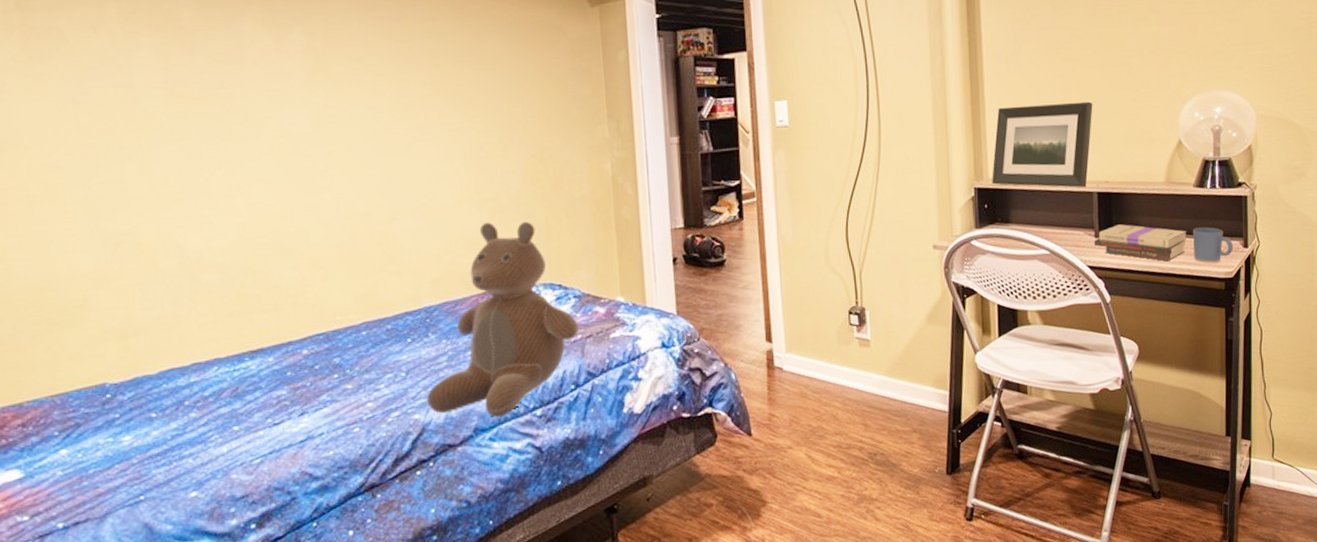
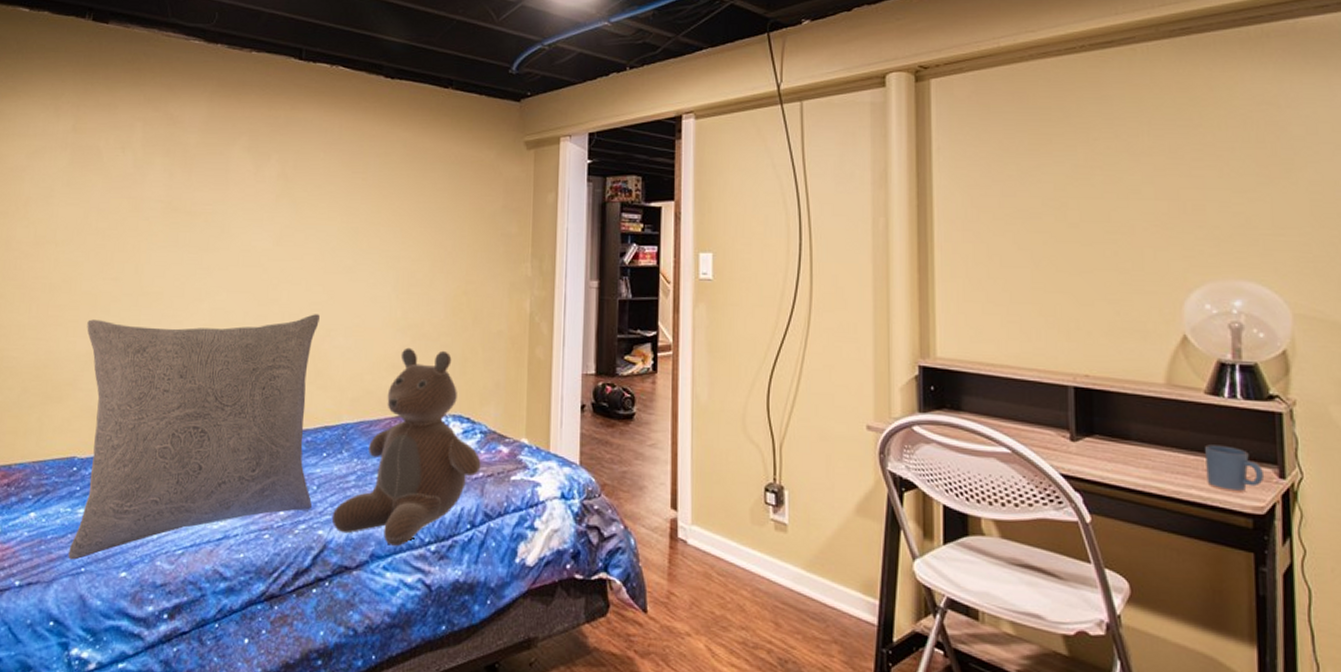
pillow: none [89,198,404,491] -> present [68,314,320,560]
picture frame: present [992,101,1093,188] -> none [940,278,1069,380]
books: present [1093,224,1187,262] -> none [1068,428,1197,483]

